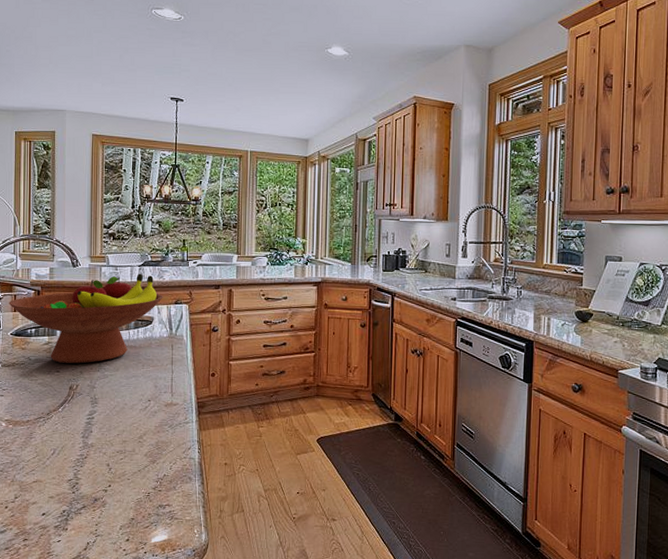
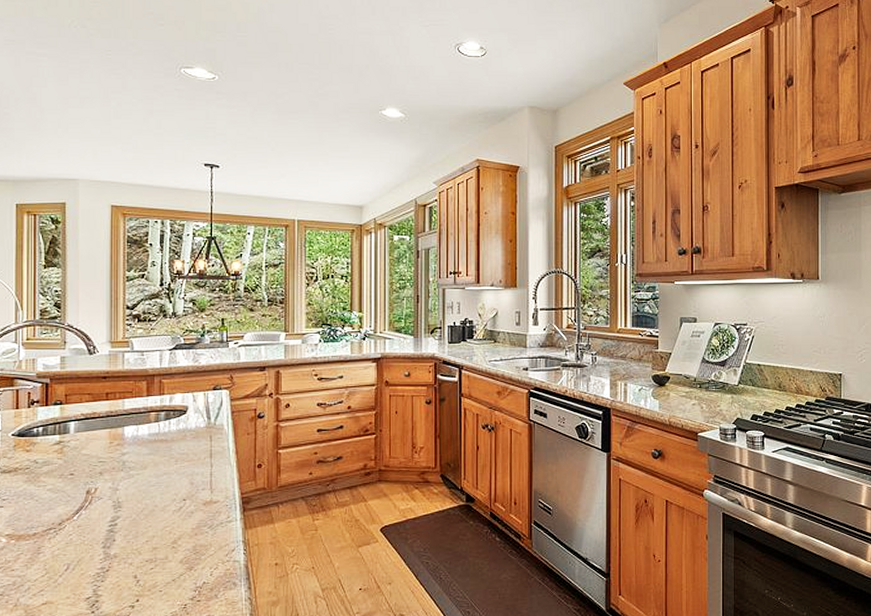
fruit bowl: present [9,274,163,364] -> none [9,358,199,464]

